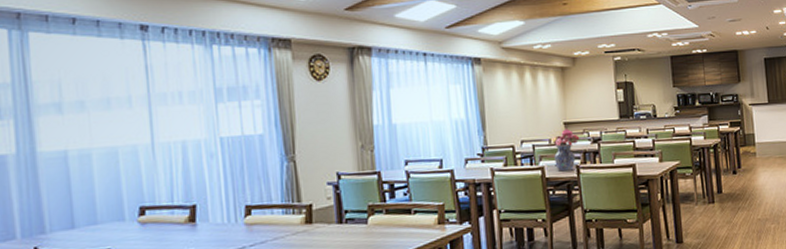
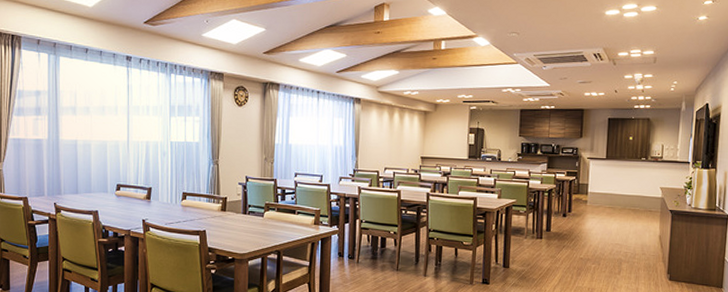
flower arrangement: present [551,129,580,173] -> none [409,162,433,198]

